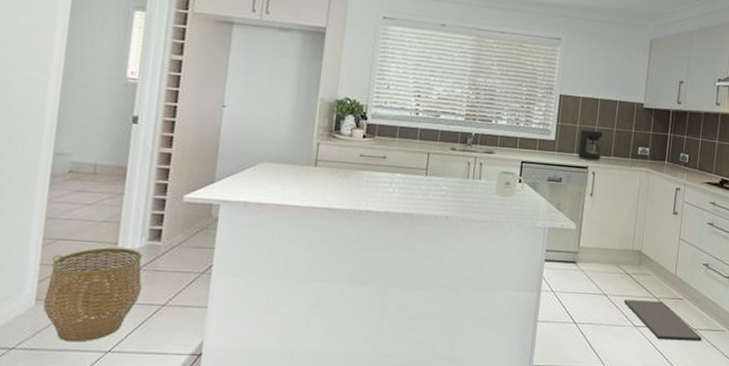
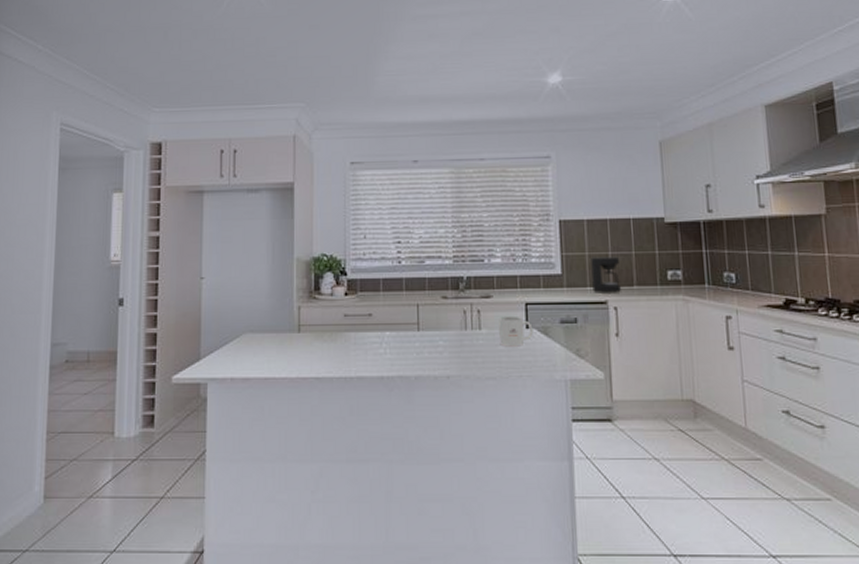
basket: present [42,247,143,342] -> none [50,438,140,542]
doormat: present [624,300,702,342] -> none [683,464,800,516]

